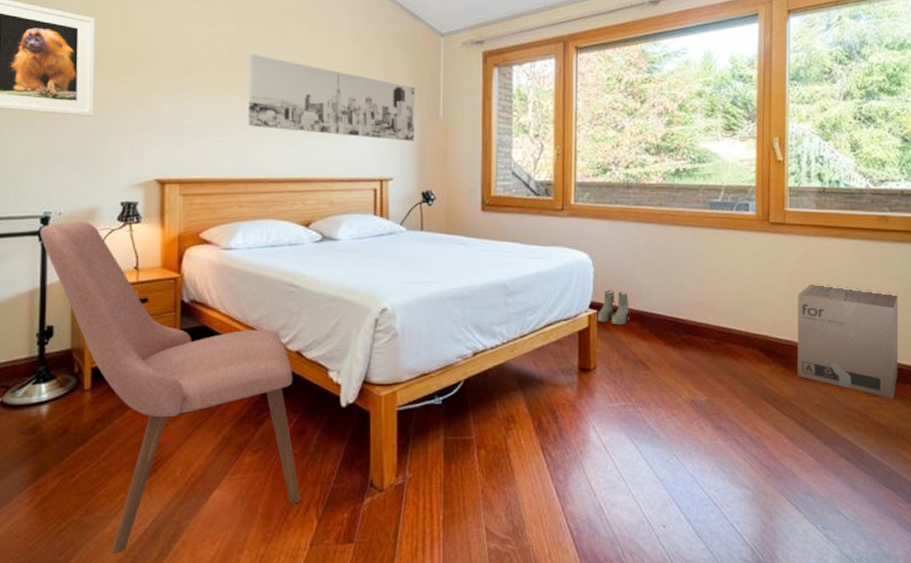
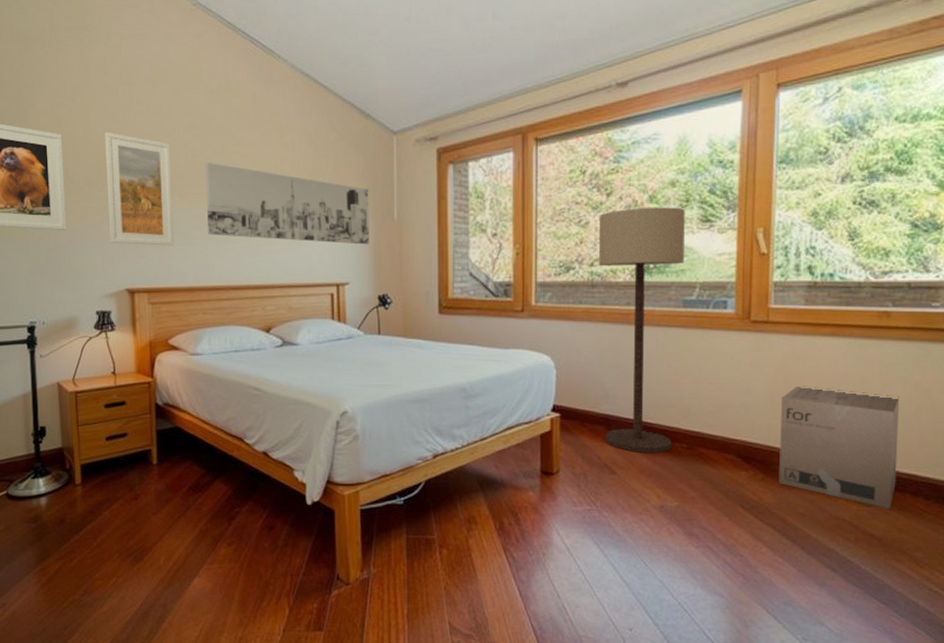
chair: present [39,221,301,554] -> none [27,330,273,630]
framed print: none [141,18,213,136] -> present [105,132,174,246]
boots: present [596,290,631,326] -> none [558,393,596,429]
floor lamp: none [633,115,711,349] -> present [598,207,685,454]

